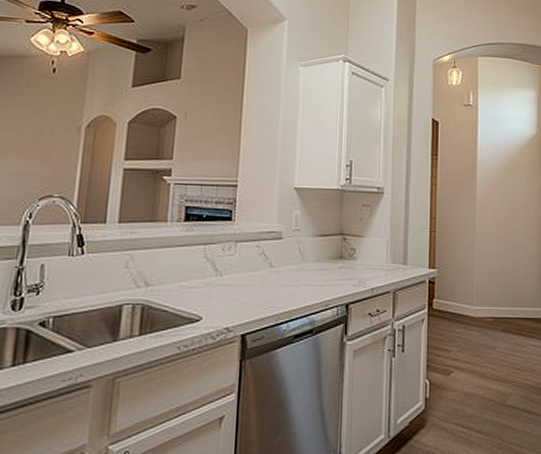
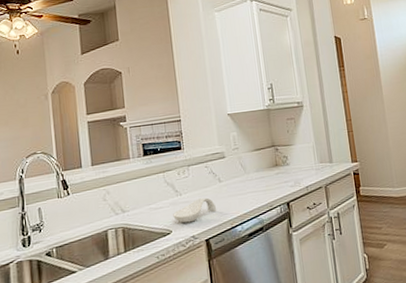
spoon rest: none [207,283,262,311] -> present [173,197,217,224]

